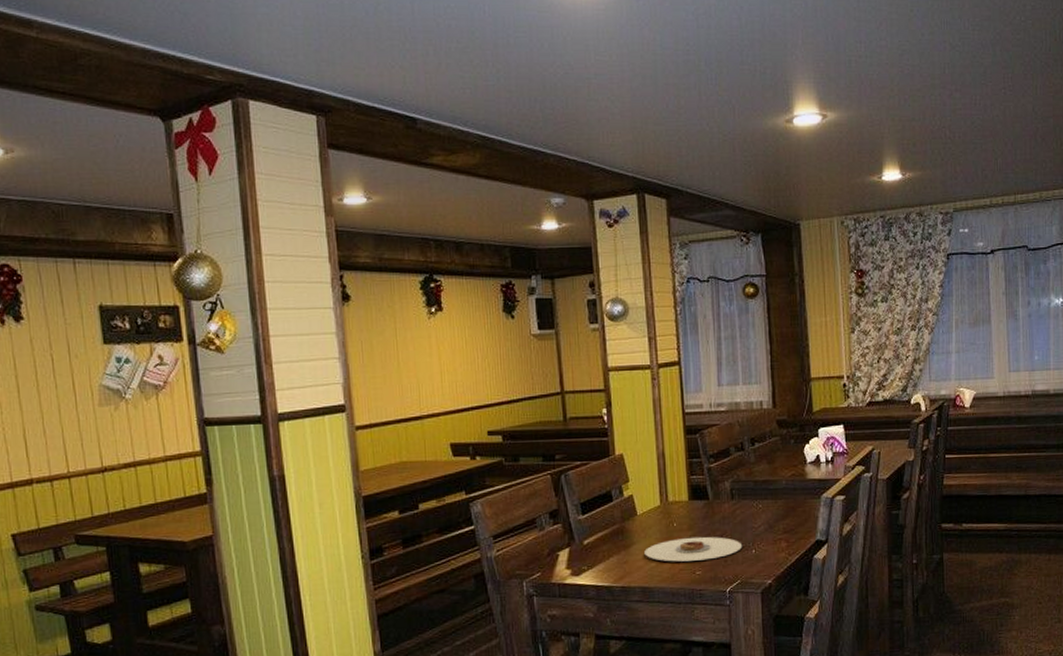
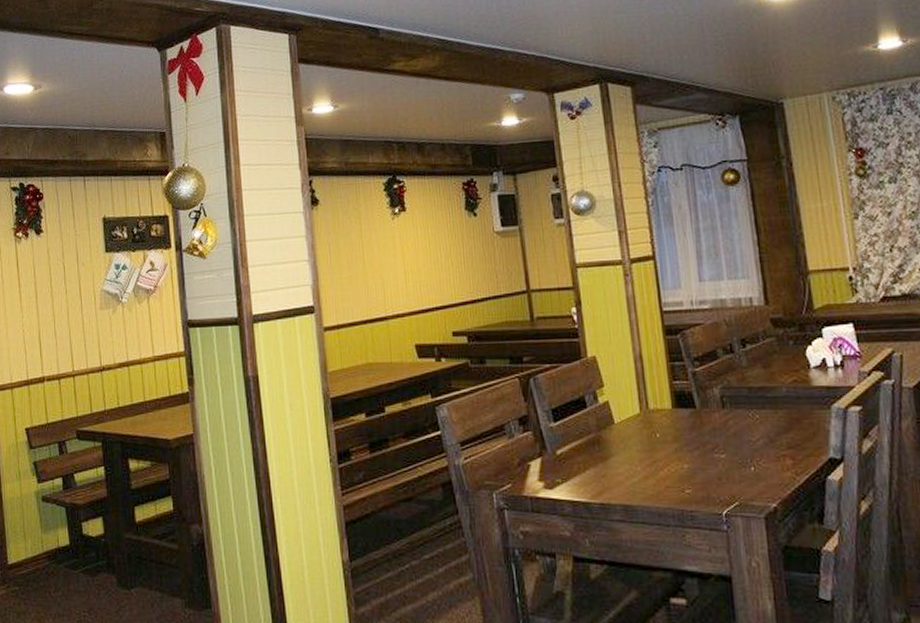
plate: present [644,536,743,562] -> none [624,450,739,478]

